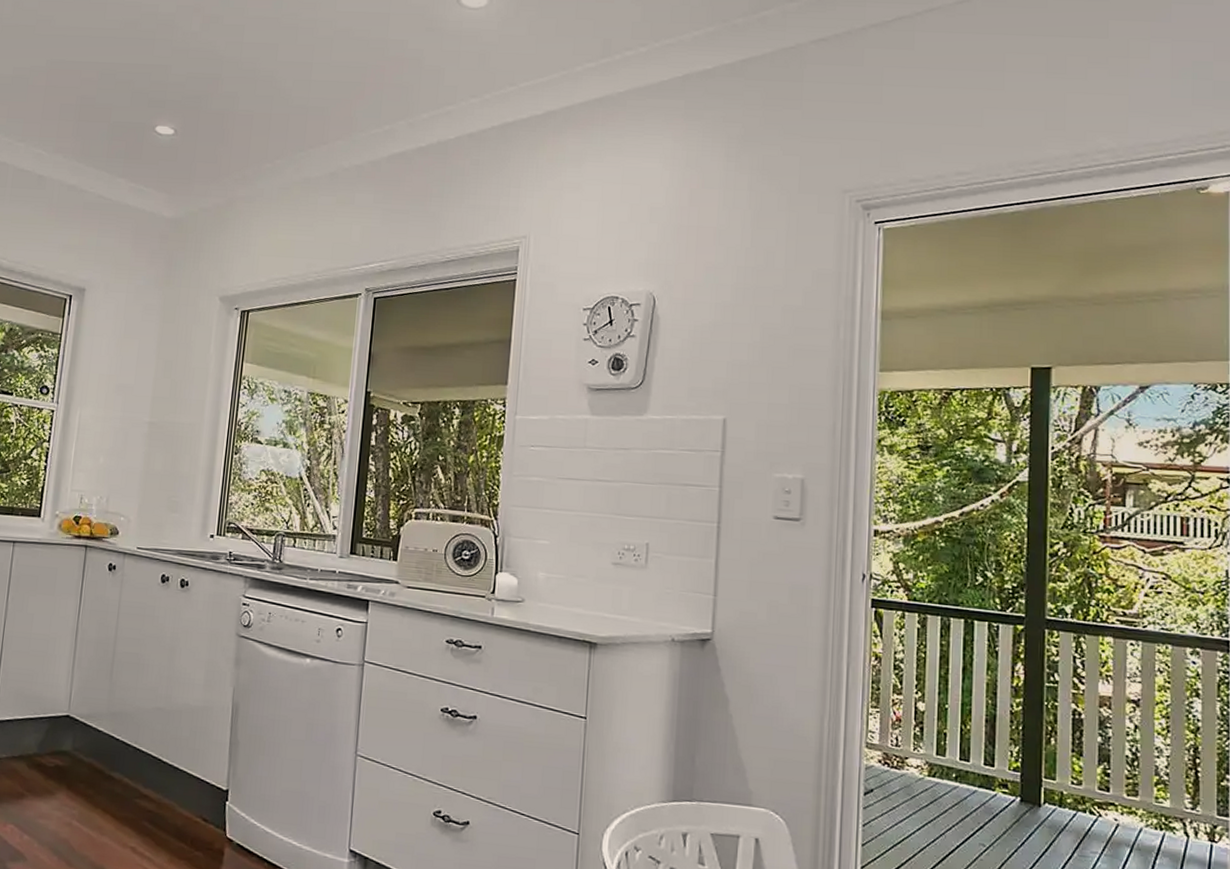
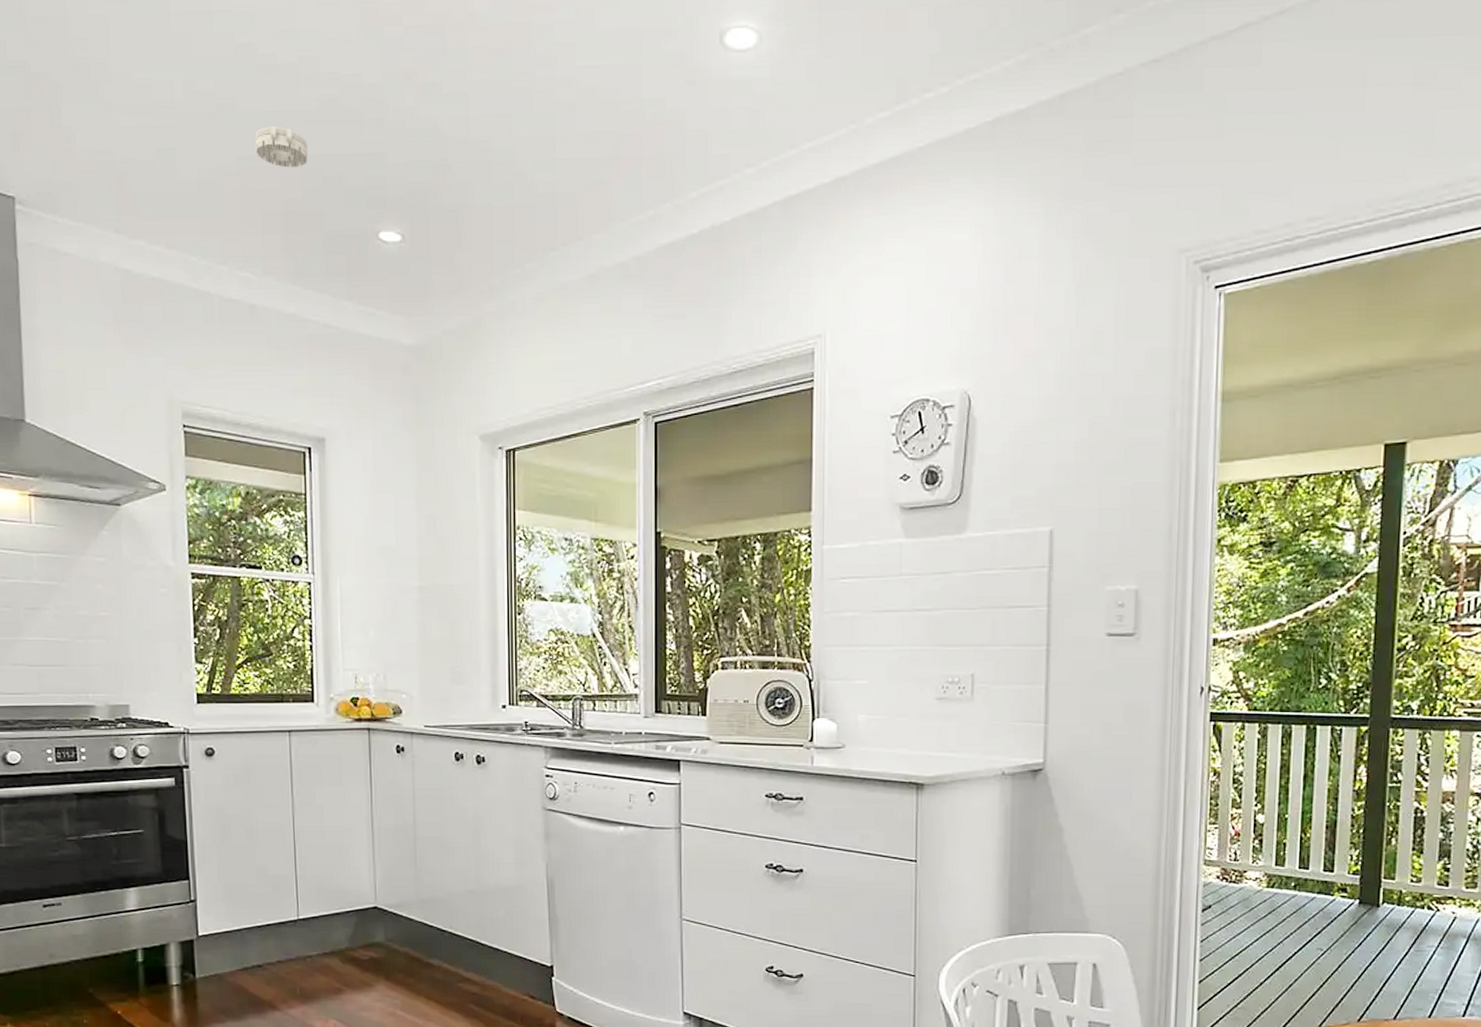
smoke detector: none [63,39,107,72] -> present [255,126,308,168]

